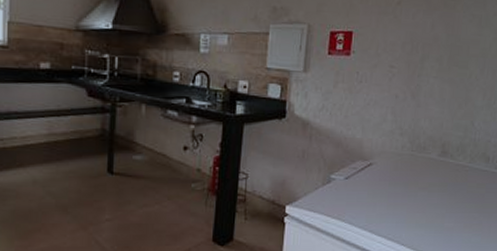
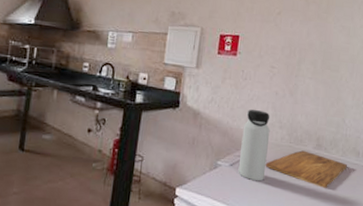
water bottle: none [354,116,390,195] -> present [238,109,270,182]
cutting board: none [384,158,475,199] -> present [265,150,347,189]

